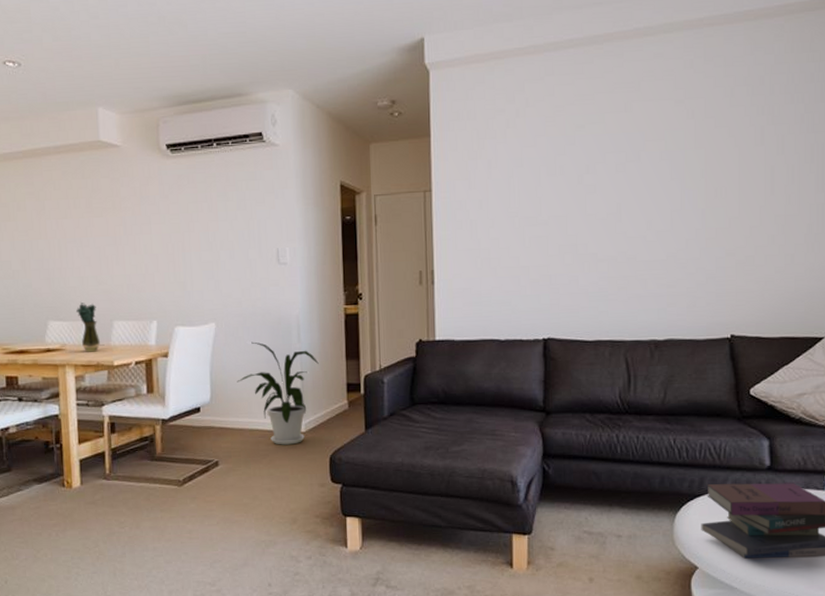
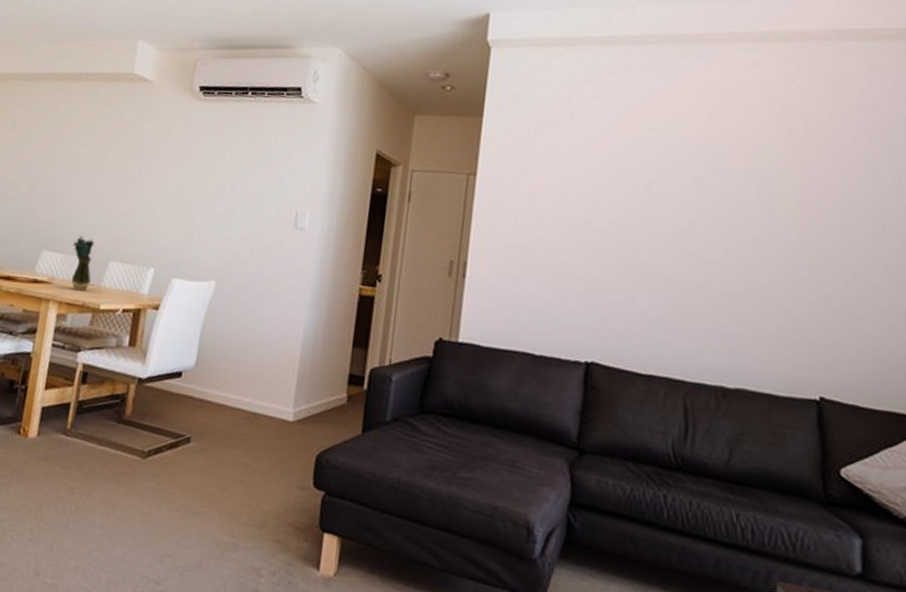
house plant: present [237,342,319,445] -> none [227,308,322,434]

